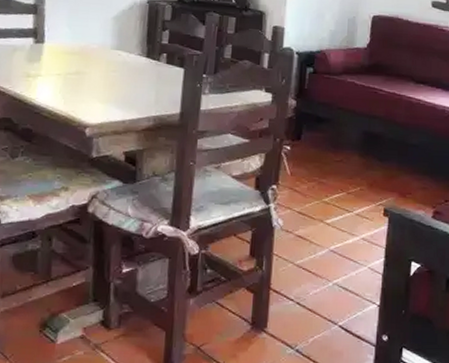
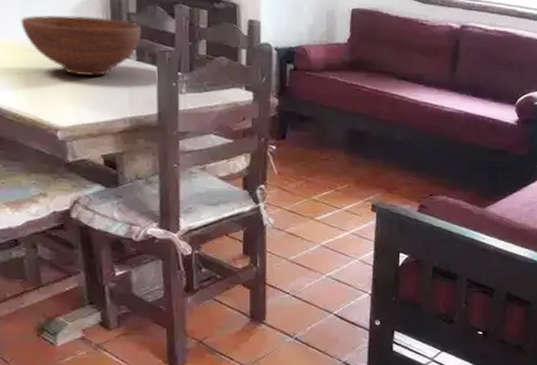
fruit bowl: none [67,22,174,77] -> present [20,14,142,76]

